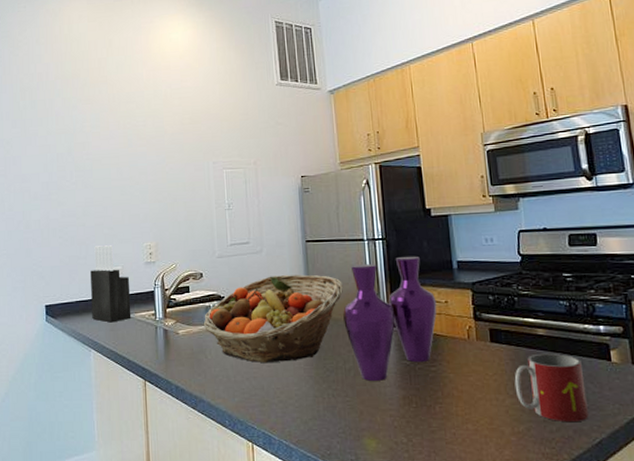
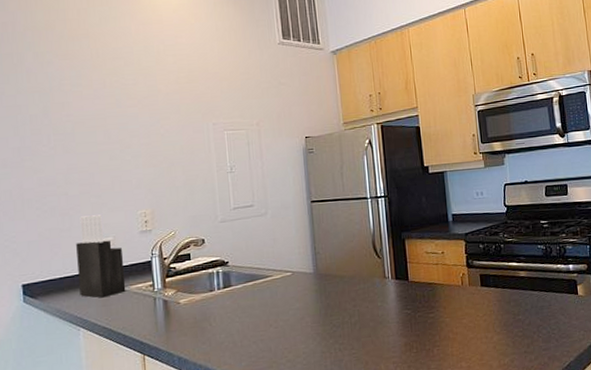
fruit basket: present [203,274,344,364] -> none [206,234,349,325]
vase: present [343,256,437,381] -> none [348,211,435,333]
mug: present [514,353,589,423] -> none [501,292,560,351]

